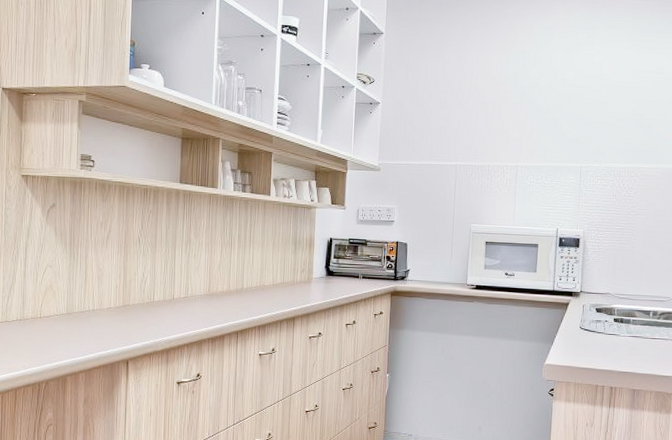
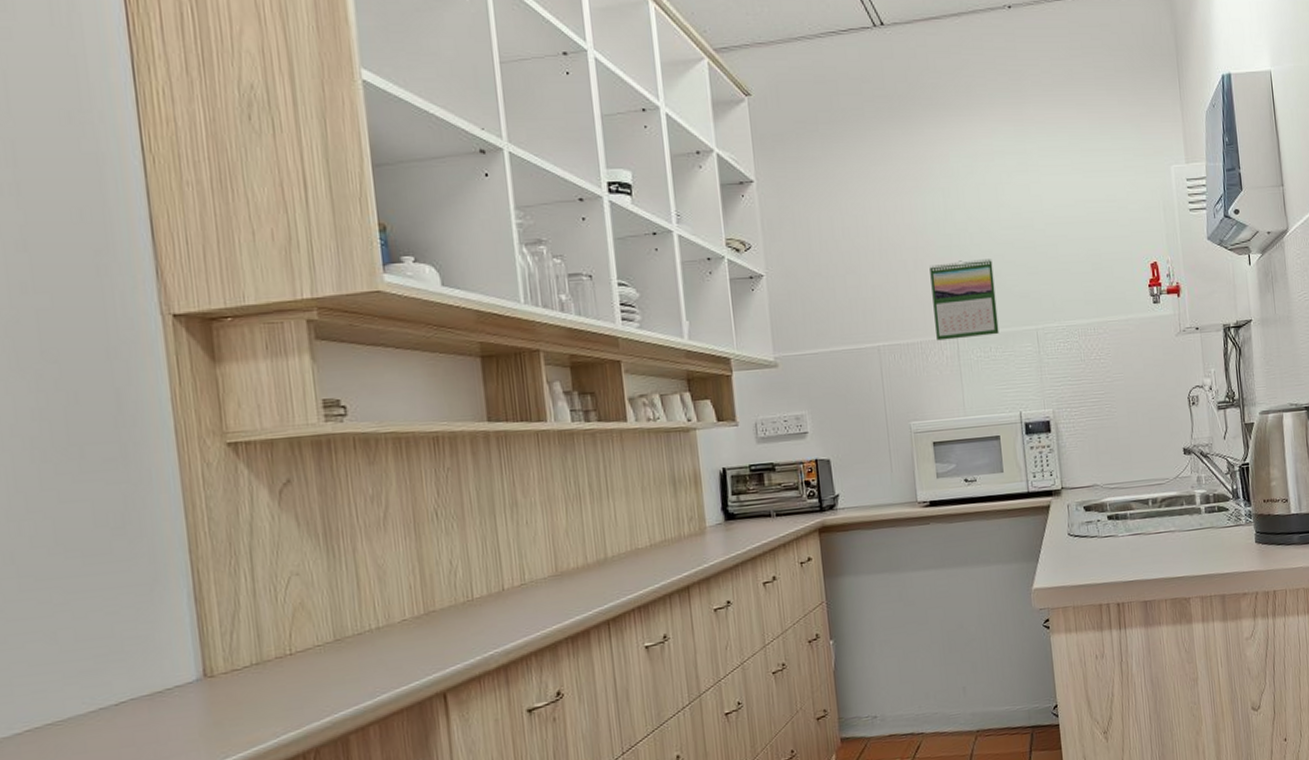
calendar: none [501,107,554,167] -> present [929,259,999,341]

